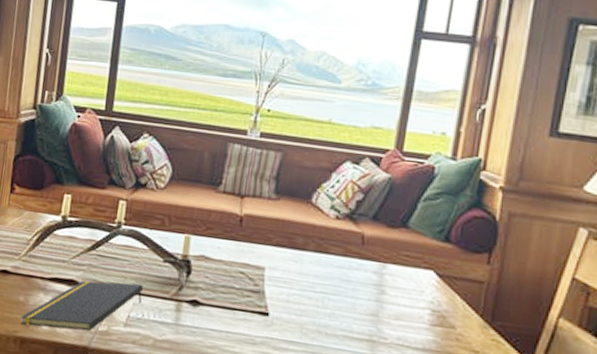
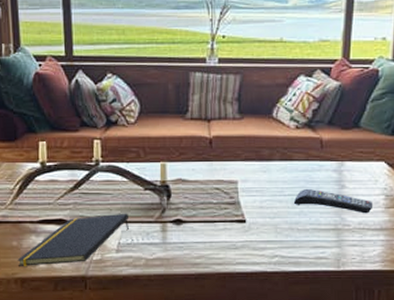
remote control: none [324,287,417,329] -> present [293,188,374,214]

